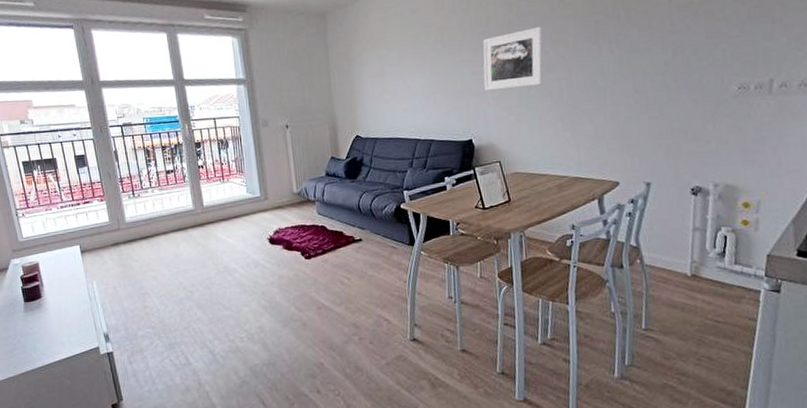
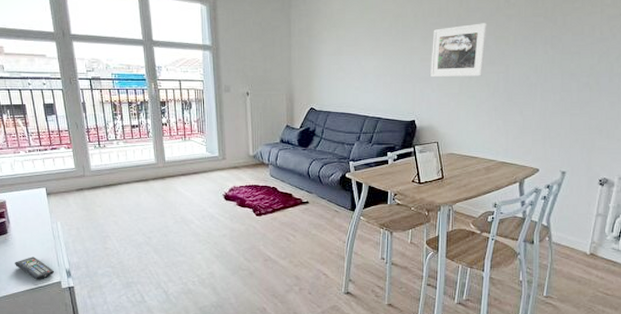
remote control: none [50,321,92,347] -> present [15,257,55,280]

